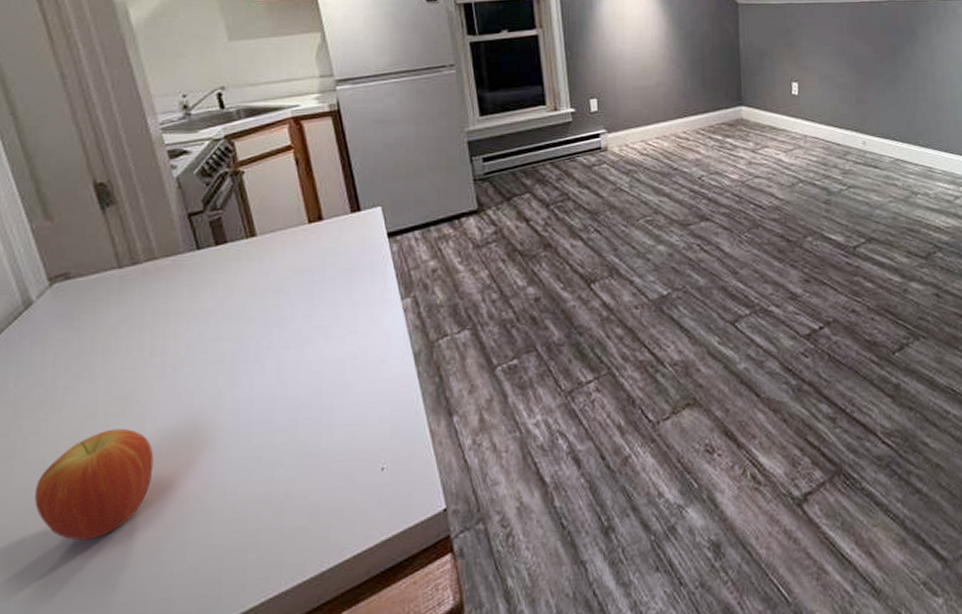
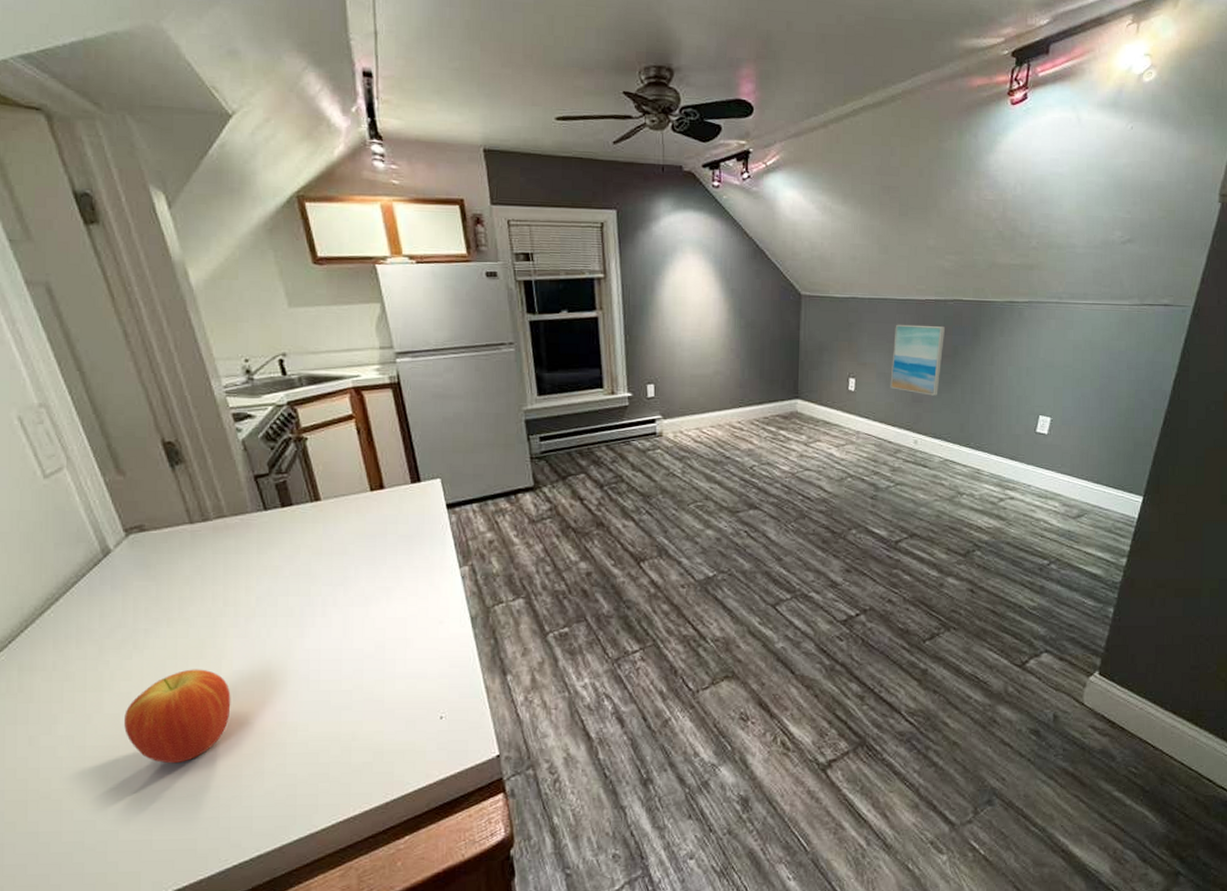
wall art: none [833,26,883,96] -> present [890,324,945,396]

